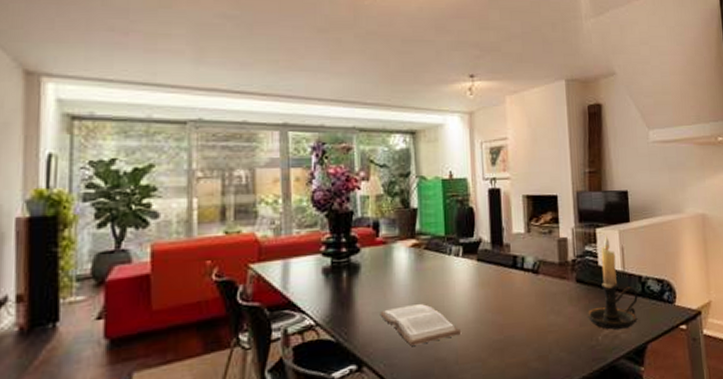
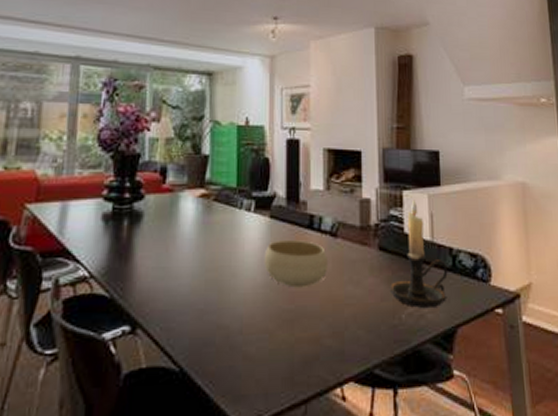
book: present [379,303,462,346] -> none [160,260,248,309]
bowl: none [473,279,532,321] -> present [263,240,329,288]

